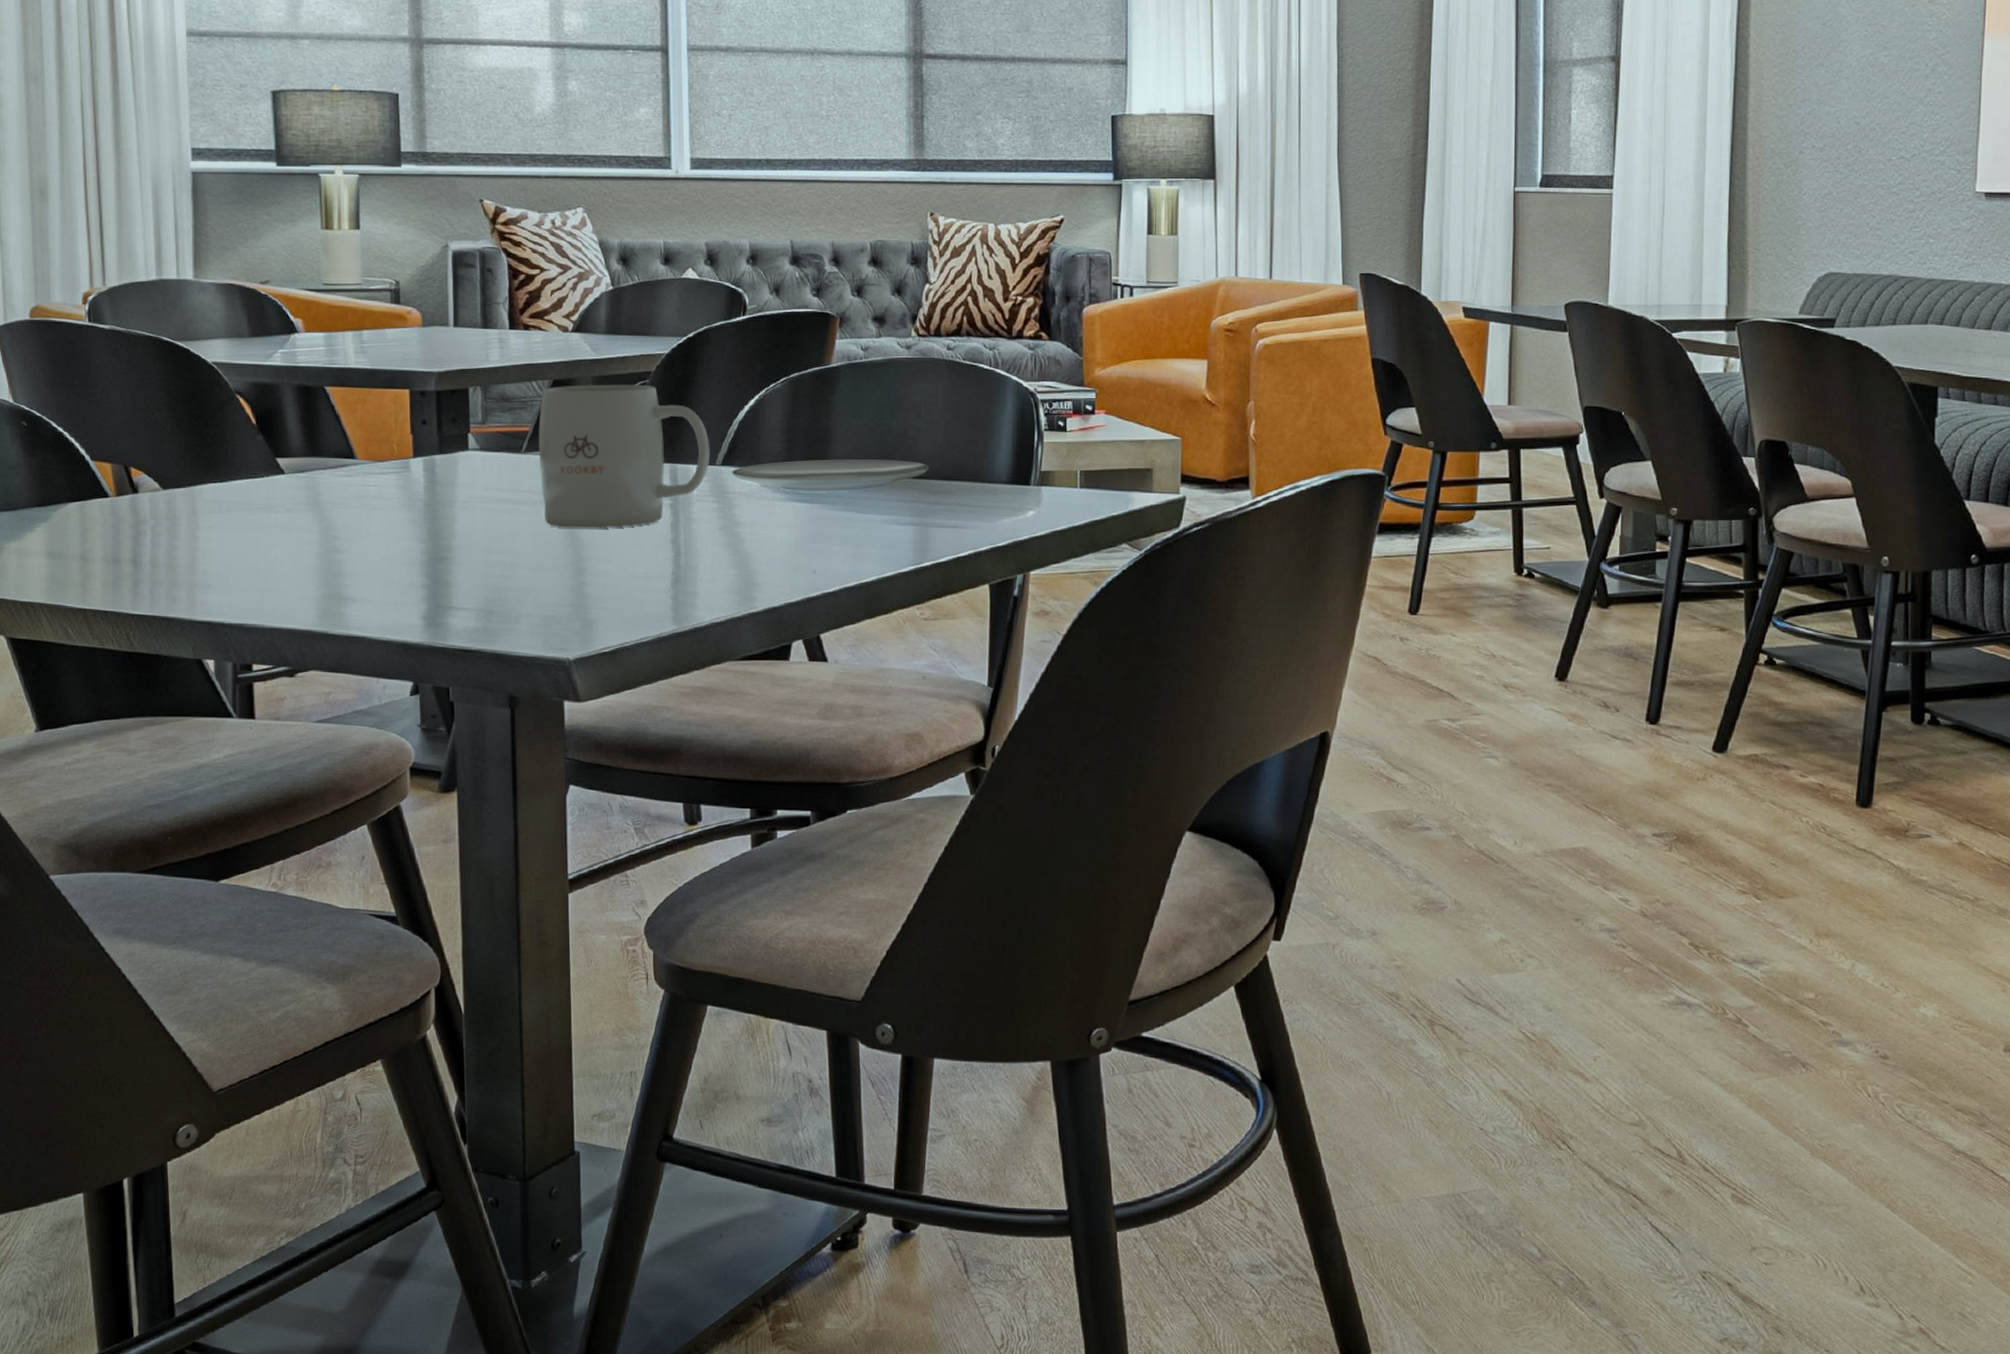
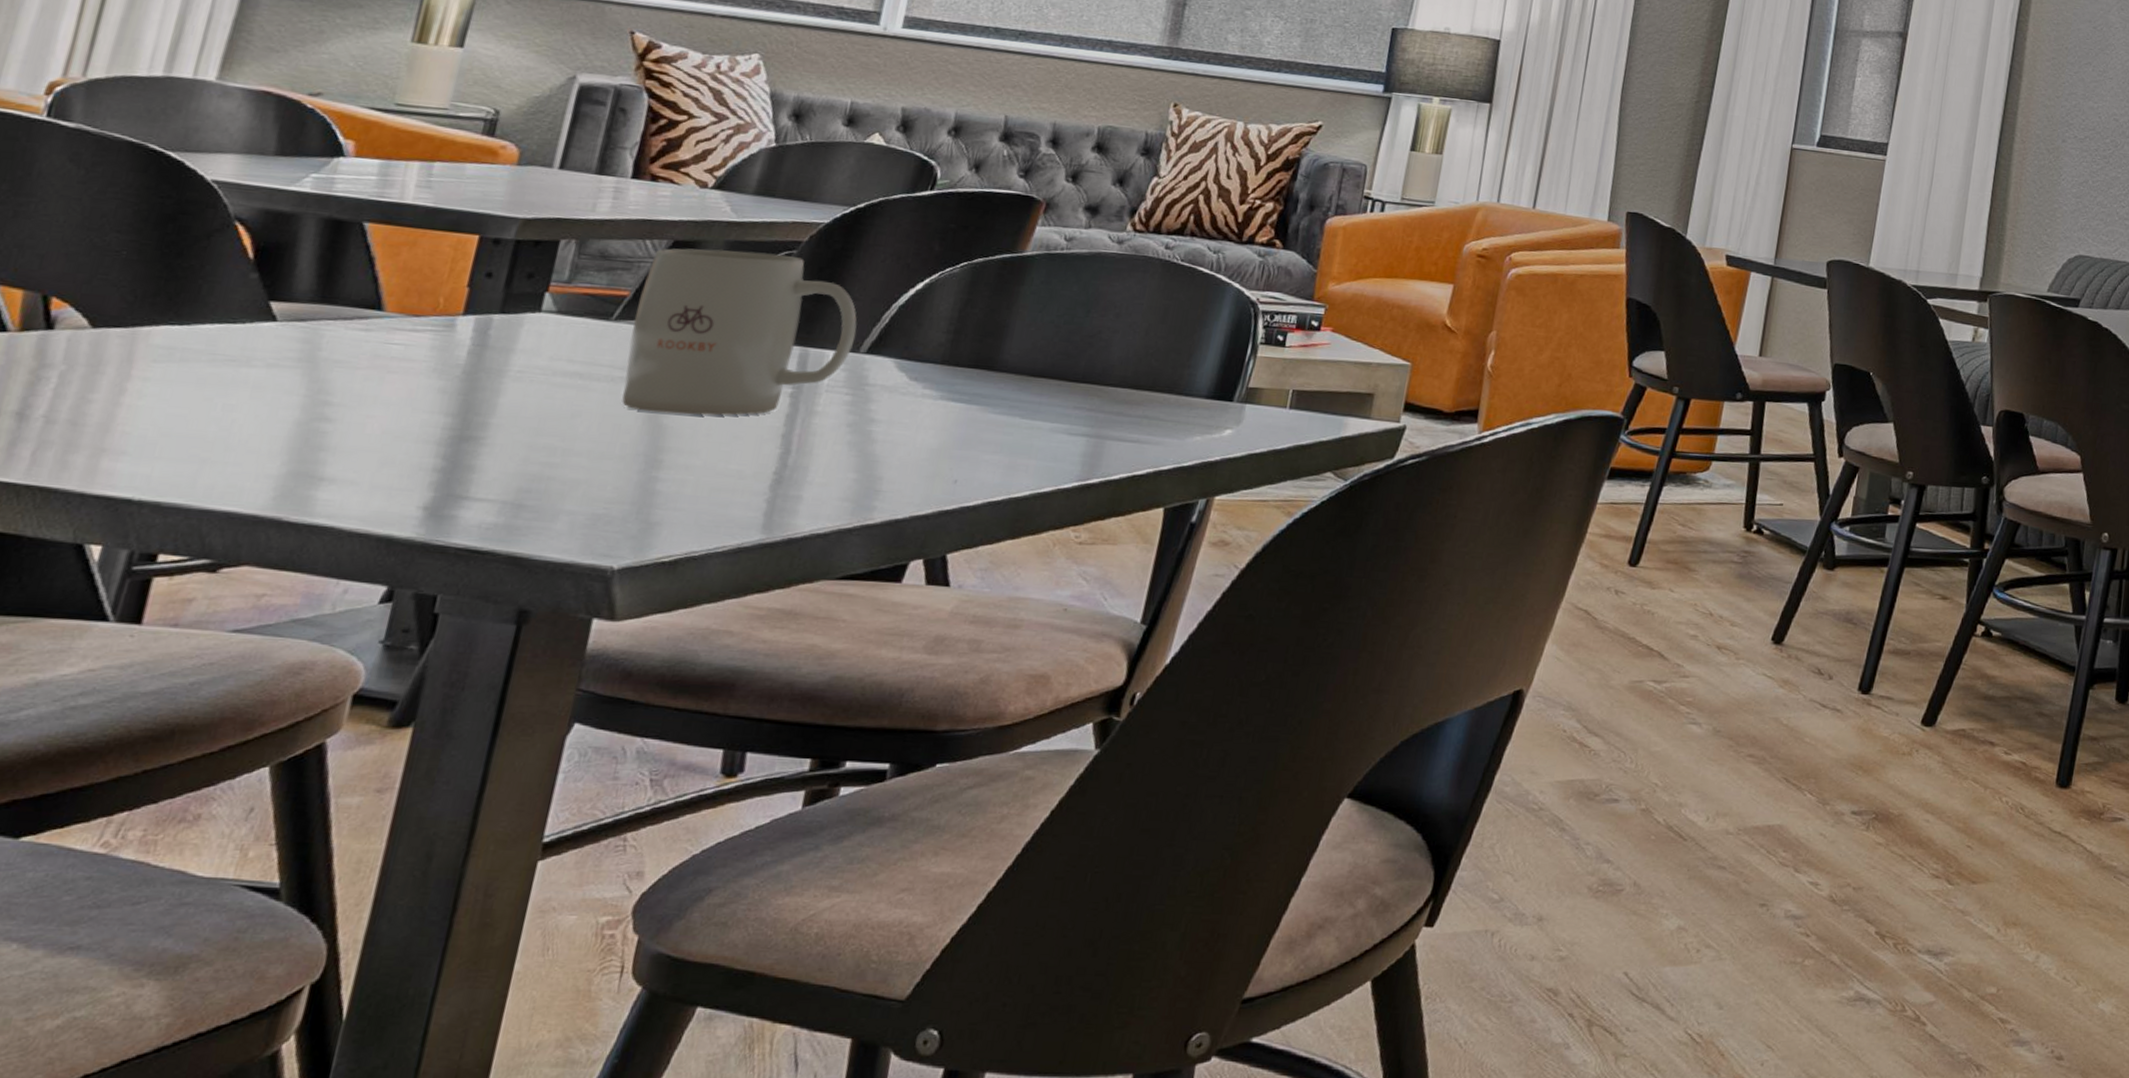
plate: present [731,459,929,492] -> none [876,354,1119,394]

